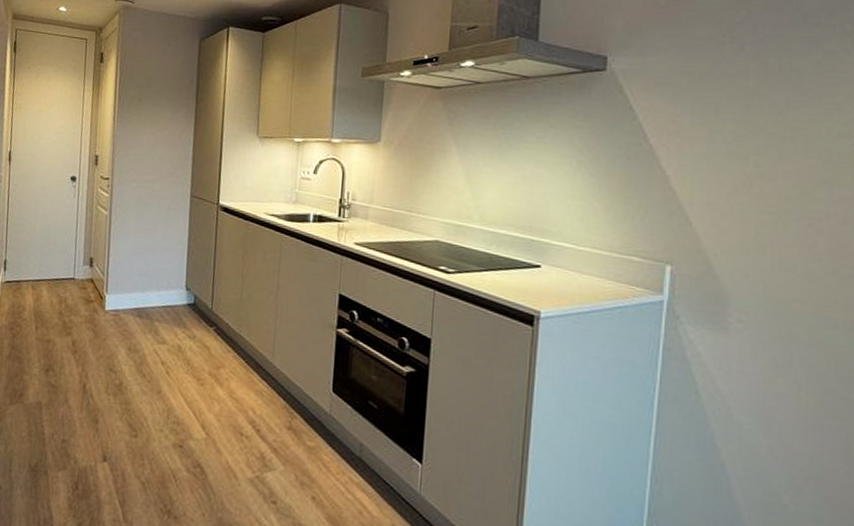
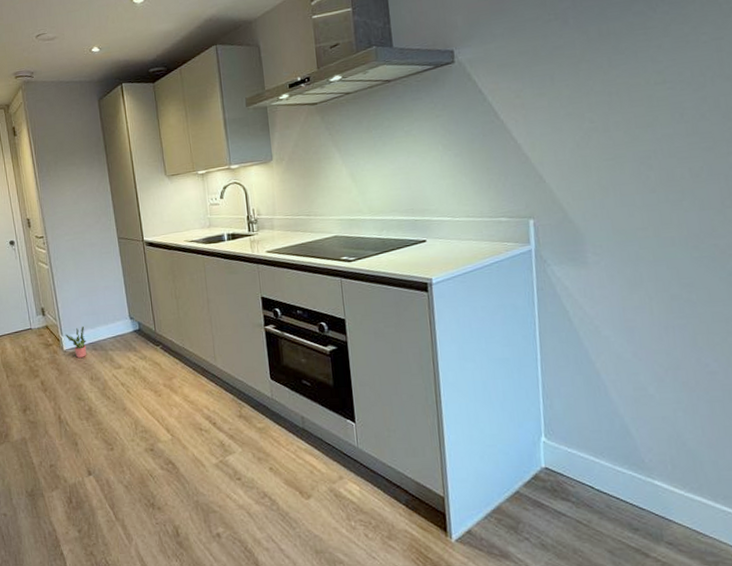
potted plant: none [110,288,133,323] -> present [66,327,87,358]

